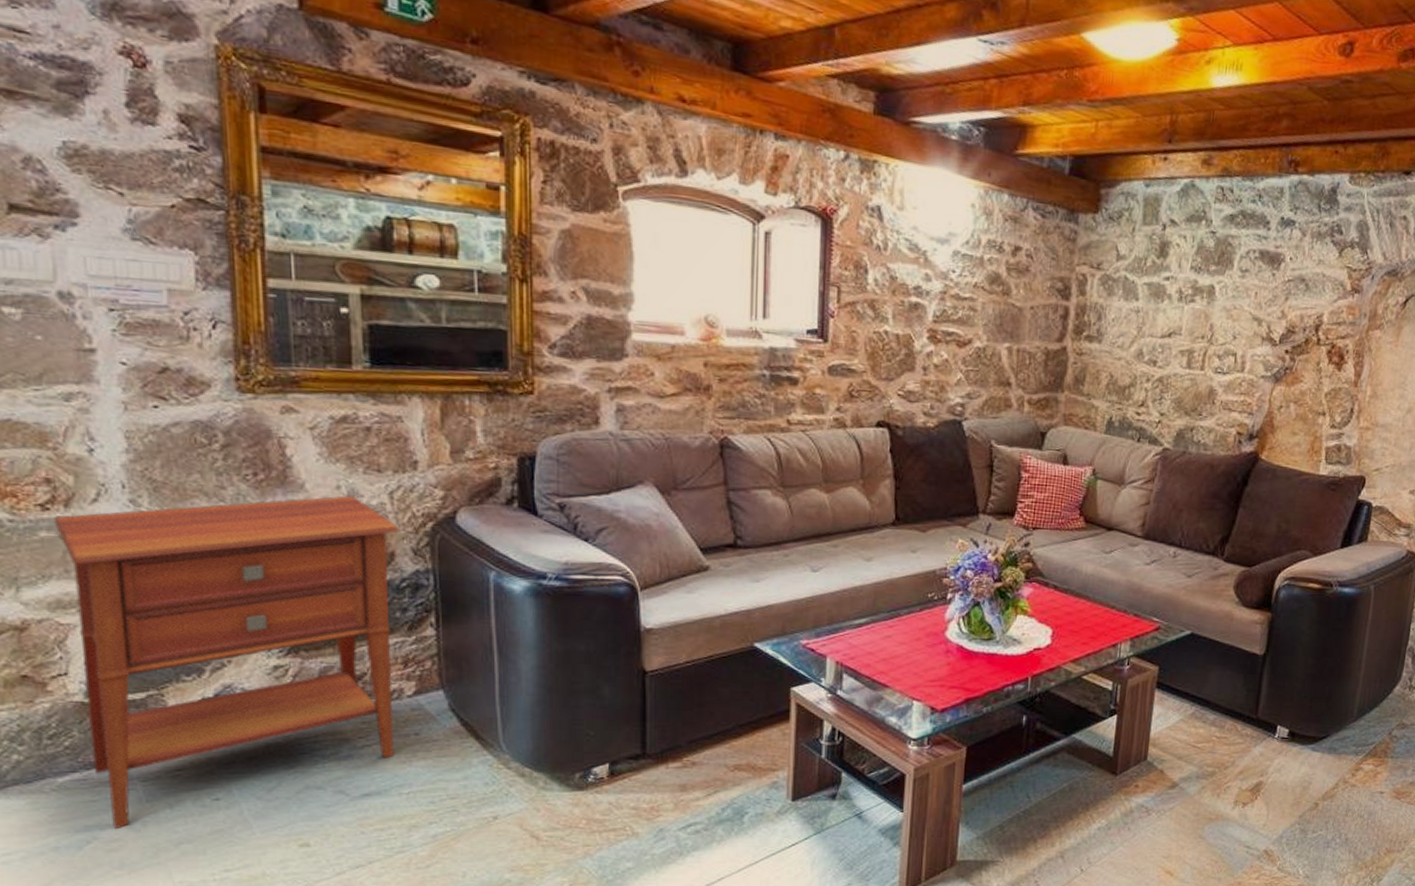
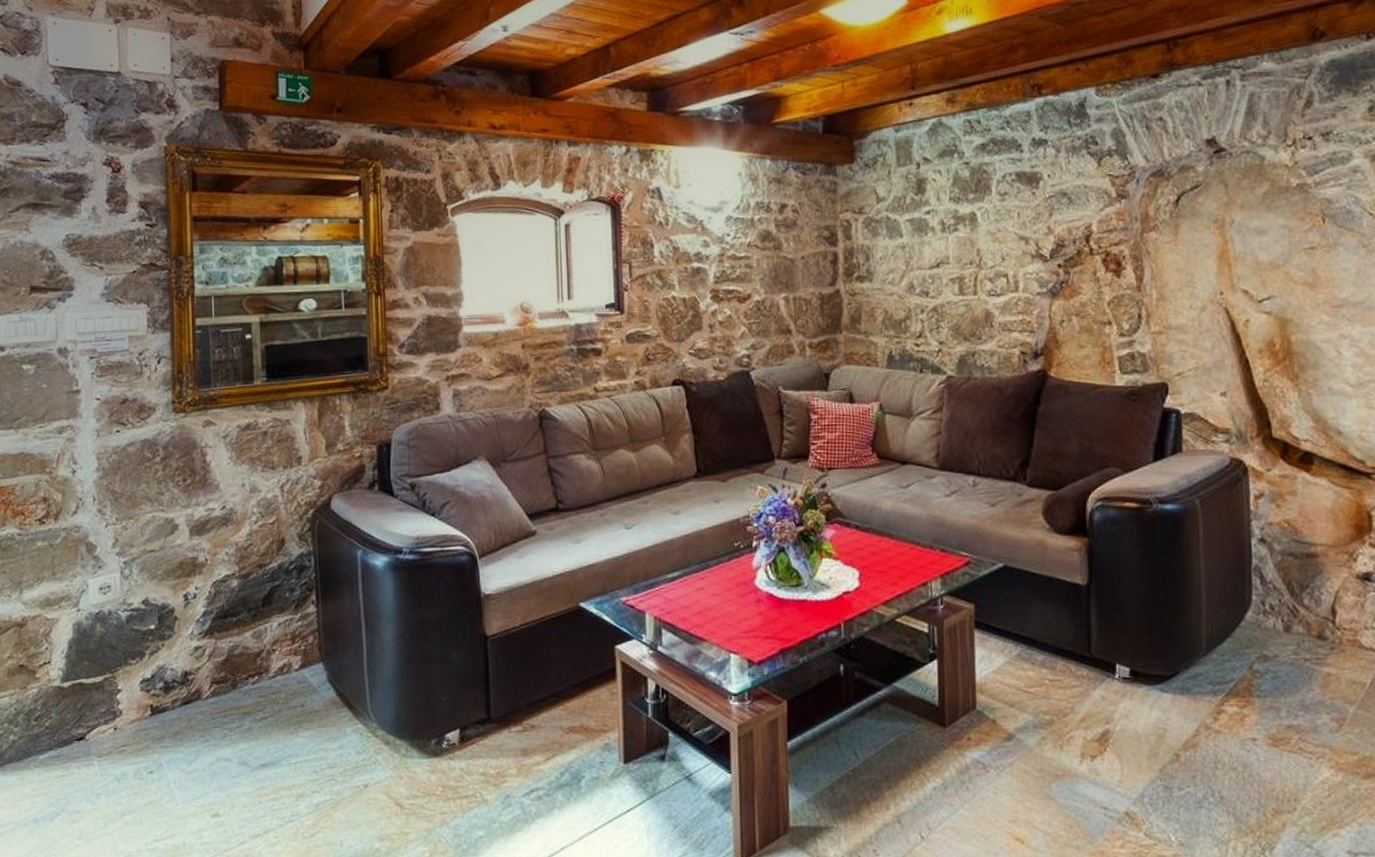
nightstand: present [53,495,399,830] -> none [47,492,288,802]

